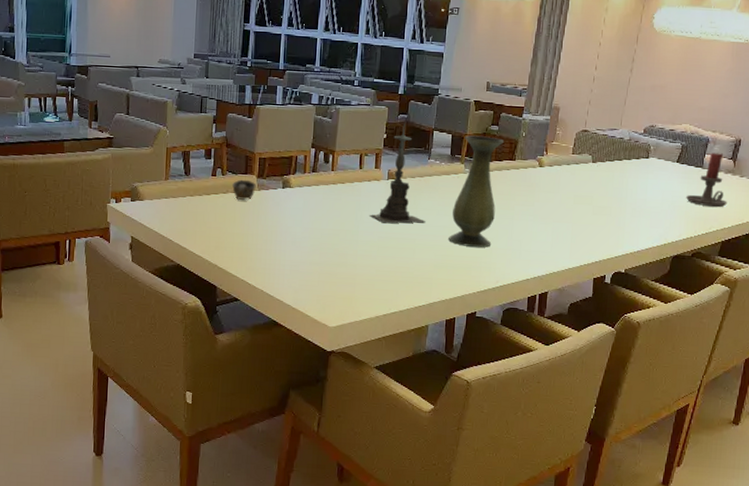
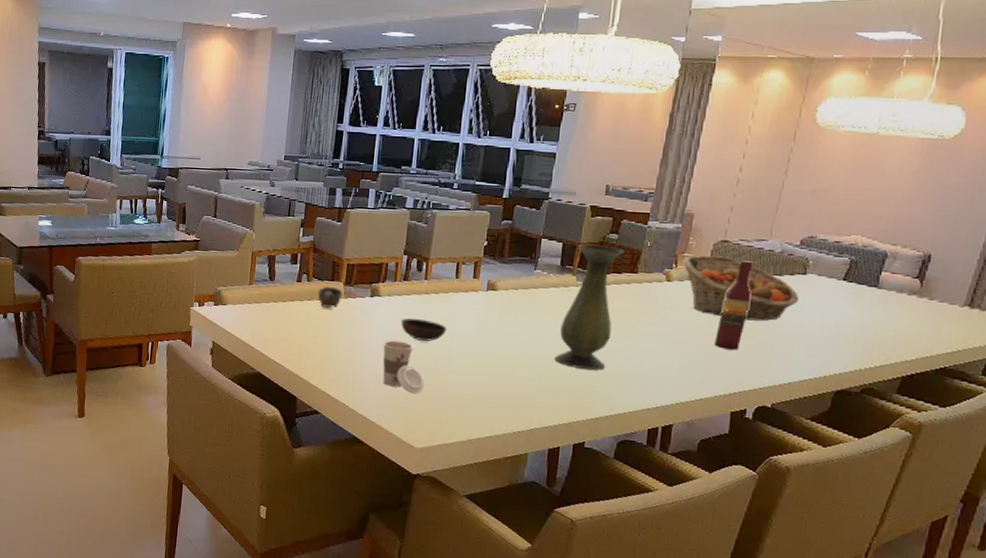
cup: none [295,228,335,278] -> present [383,340,425,395]
bowl: none [311,207,354,228] -> present [400,318,447,342]
candle holder: present [369,123,426,224] -> none [465,230,529,340]
fruit basket: none [551,143,644,199] -> present [682,255,799,321]
wine bottle: none [579,147,608,225] -> present [715,260,753,350]
candle holder: present [686,153,728,208] -> none [854,270,911,336]

